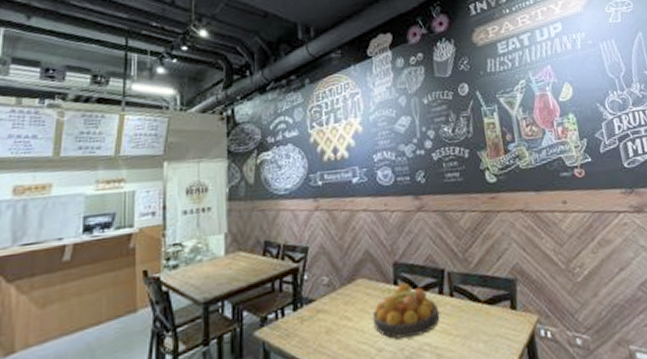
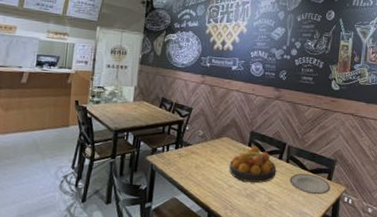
plate: none [460,306,519,337] -> present [290,173,331,195]

